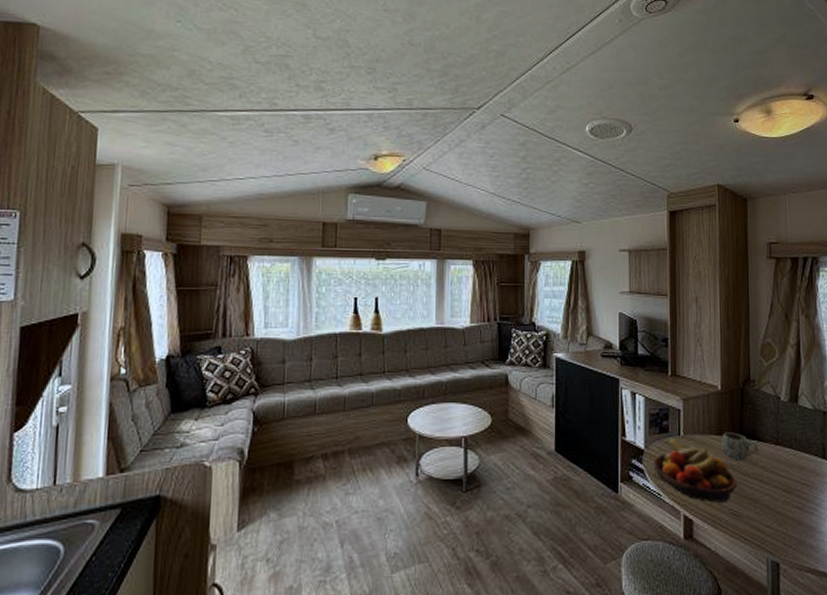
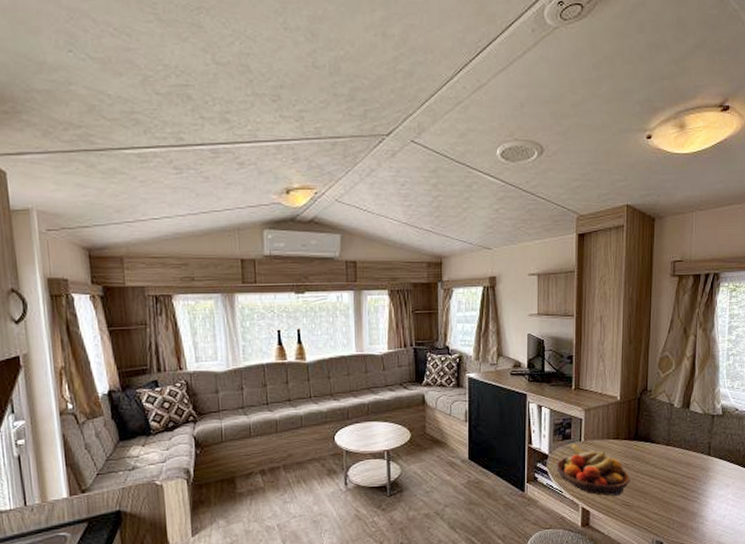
mug: present [722,432,759,461] -> none [618,436,652,461]

